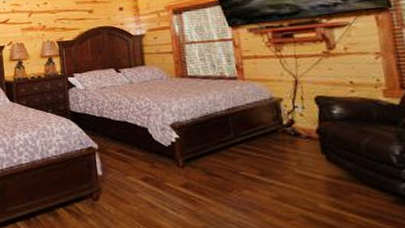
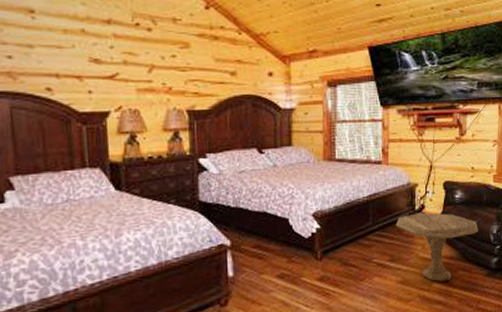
side table: none [261,127,372,203] -> present [395,212,478,282]

